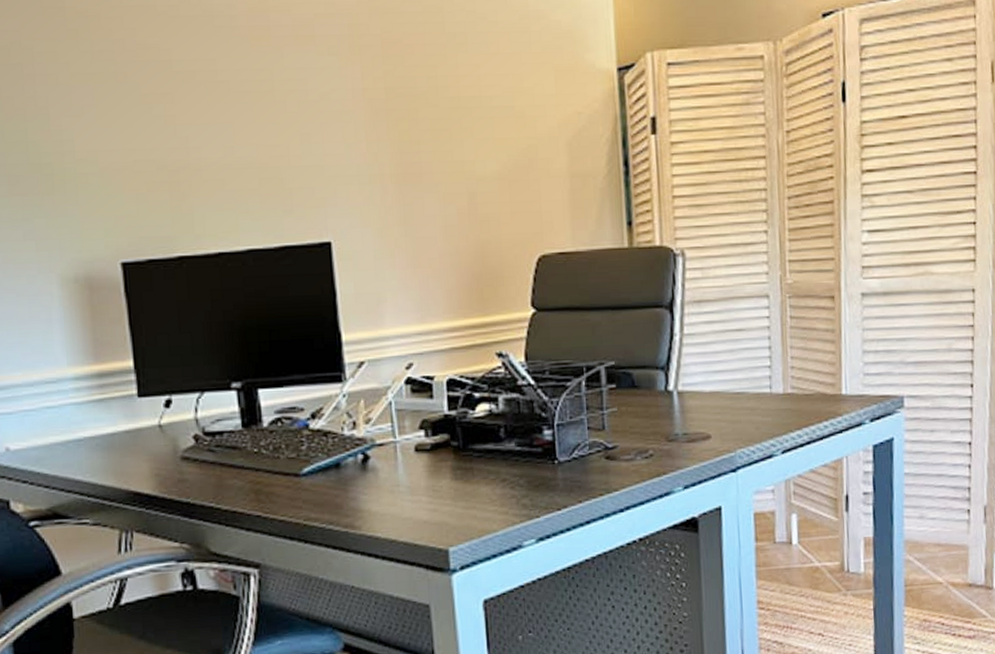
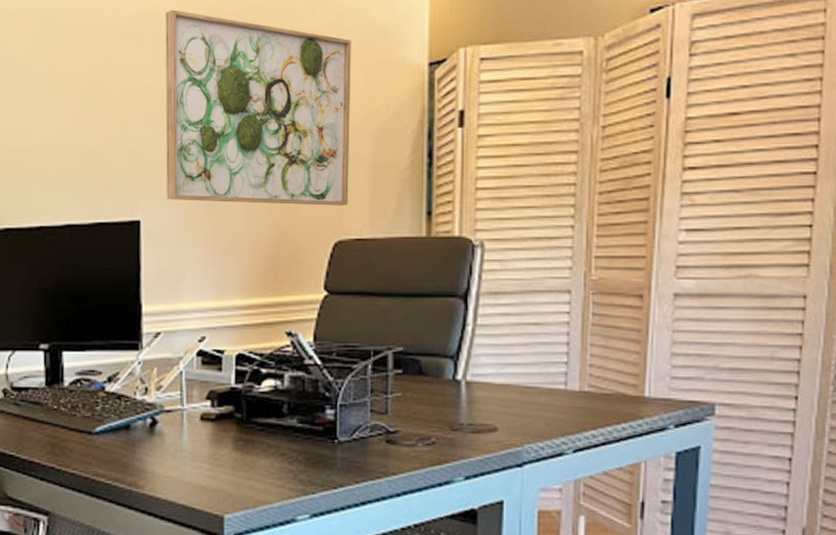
wall art: none [338,10,549,220] -> present [165,9,351,206]

